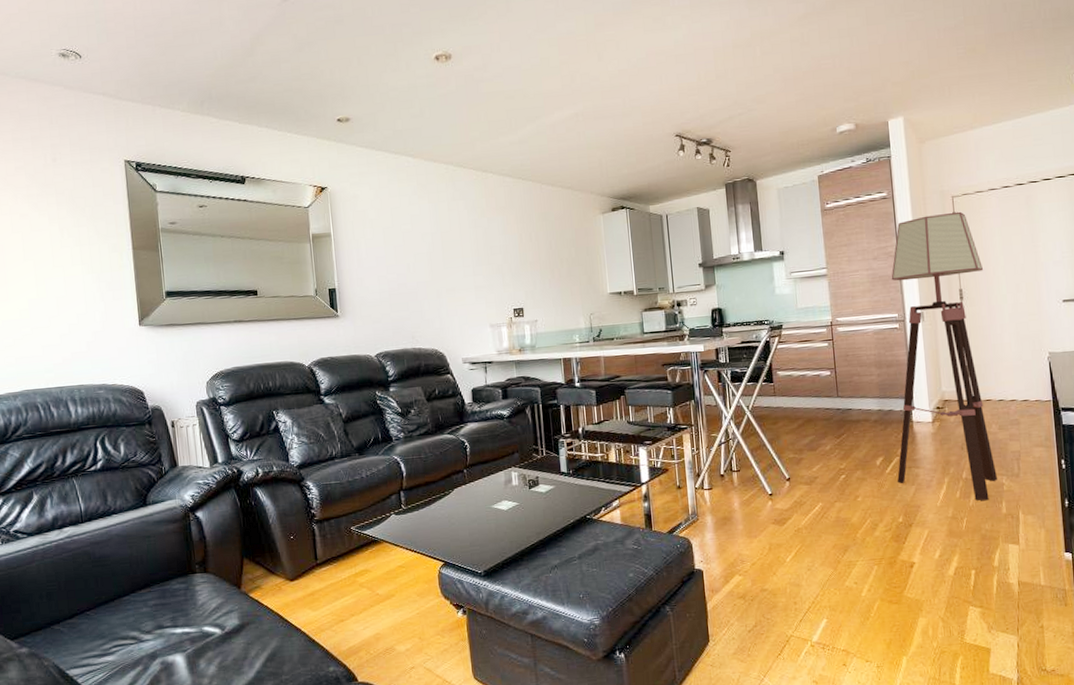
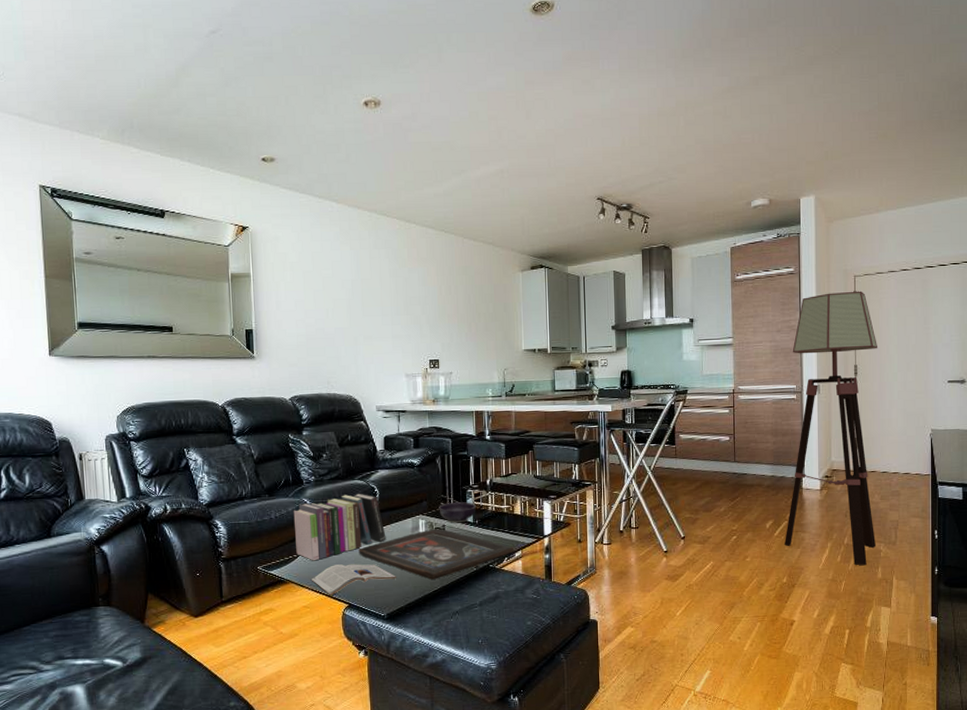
books: none [384,447,479,519] -> present [293,493,386,561]
magazine: none [406,520,492,555] -> present [312,564,397,596]
religious icon: none [451,480,612,534] -> present [358,528,514,580]
bowl: none [531,452,570,474] -> present [439,502,476,523]

